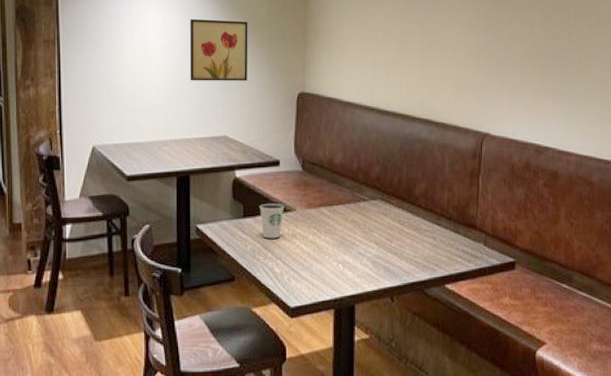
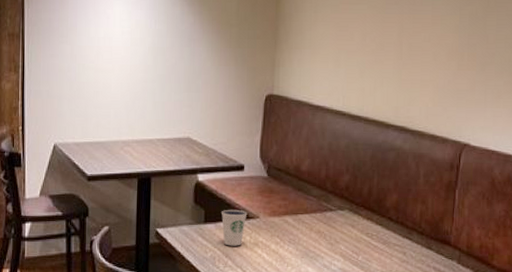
wall art: present [189,18,248,81] -> none [154,14,216,81]

